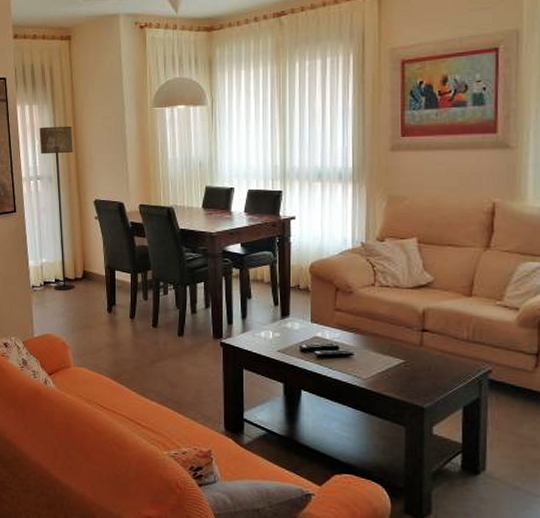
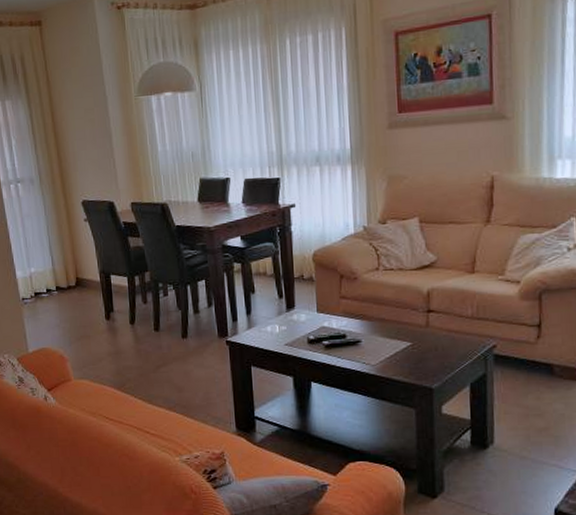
floor lamp: present [39,126,75,290] -> none [15,121,69,301]

